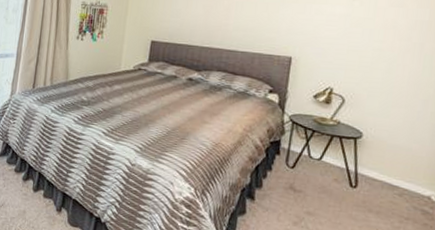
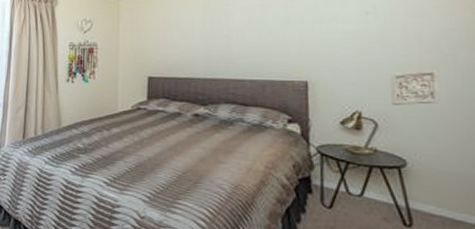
wall ornament: none [360,55,405,86] -> present [390,69,440,105]

